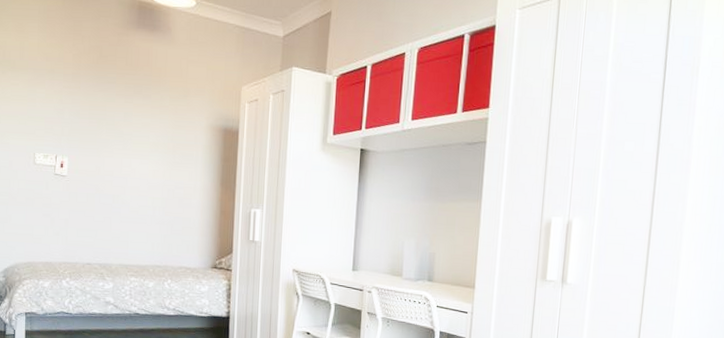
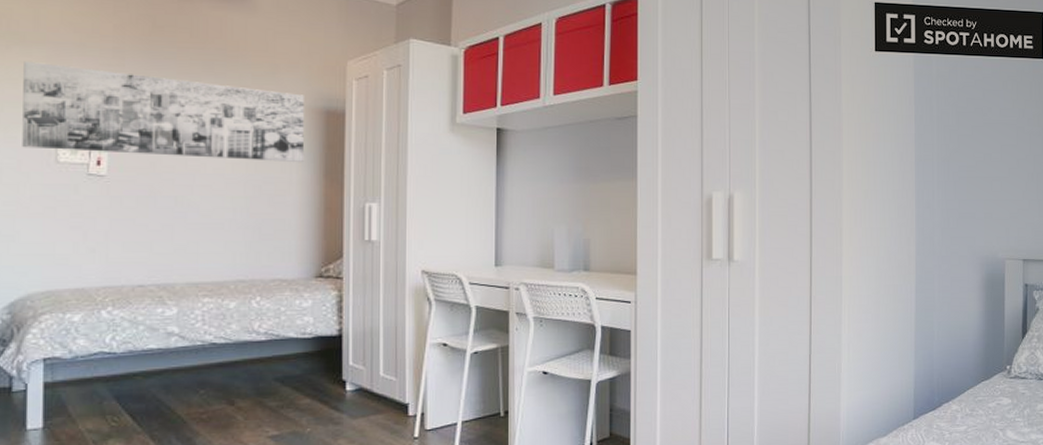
wall art: none [12,83,208,172] -> present [22,60,304,162]

